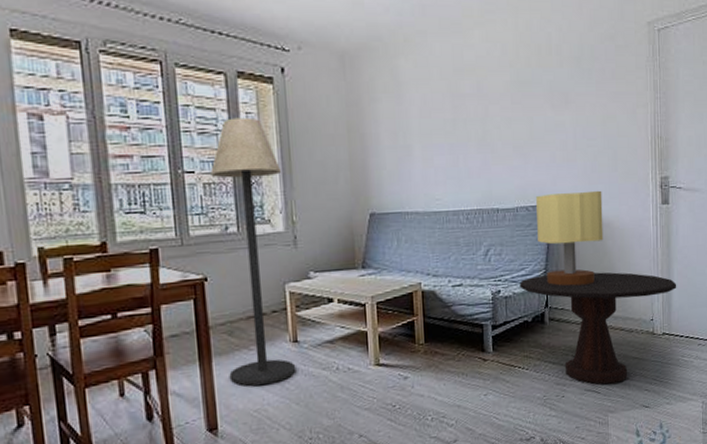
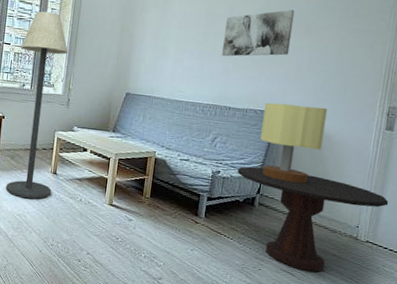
wall art: none [474,77,551,147] -> present [222,9,295,57]

